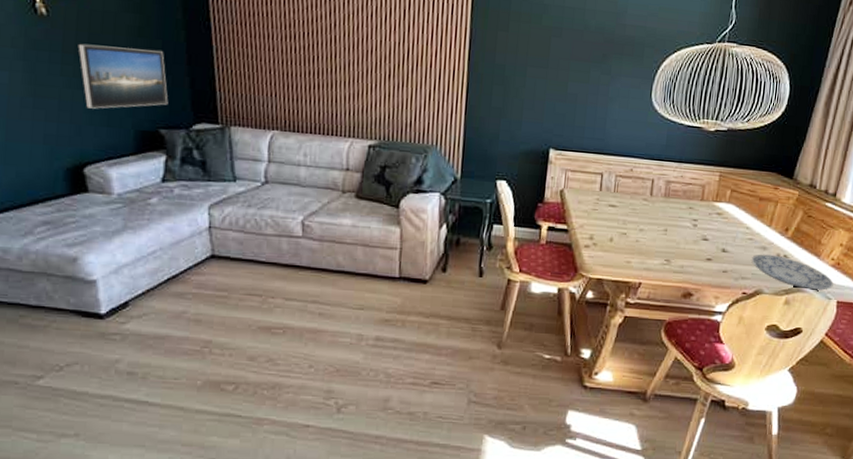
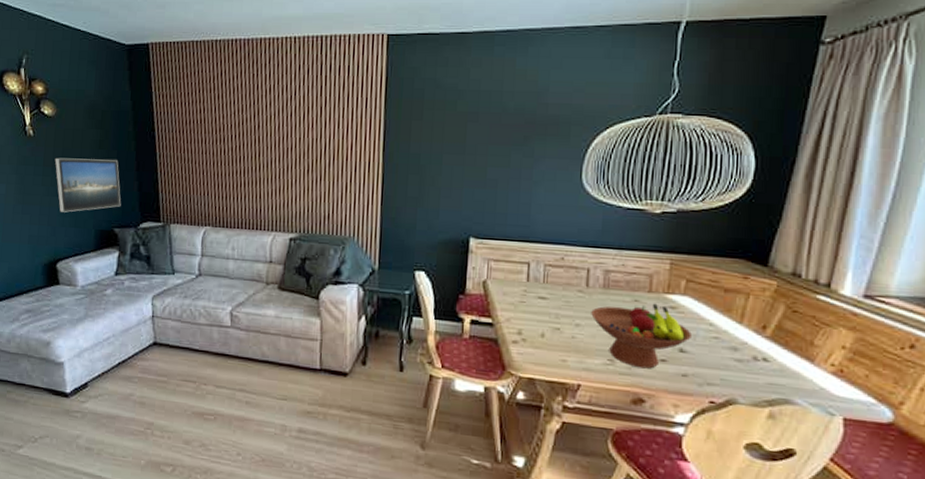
fruit bowl: none [653,210,732,267] -> present [591,303,691,369]
plate: present [751,254,834,291] -> none [719,355,836,404]

